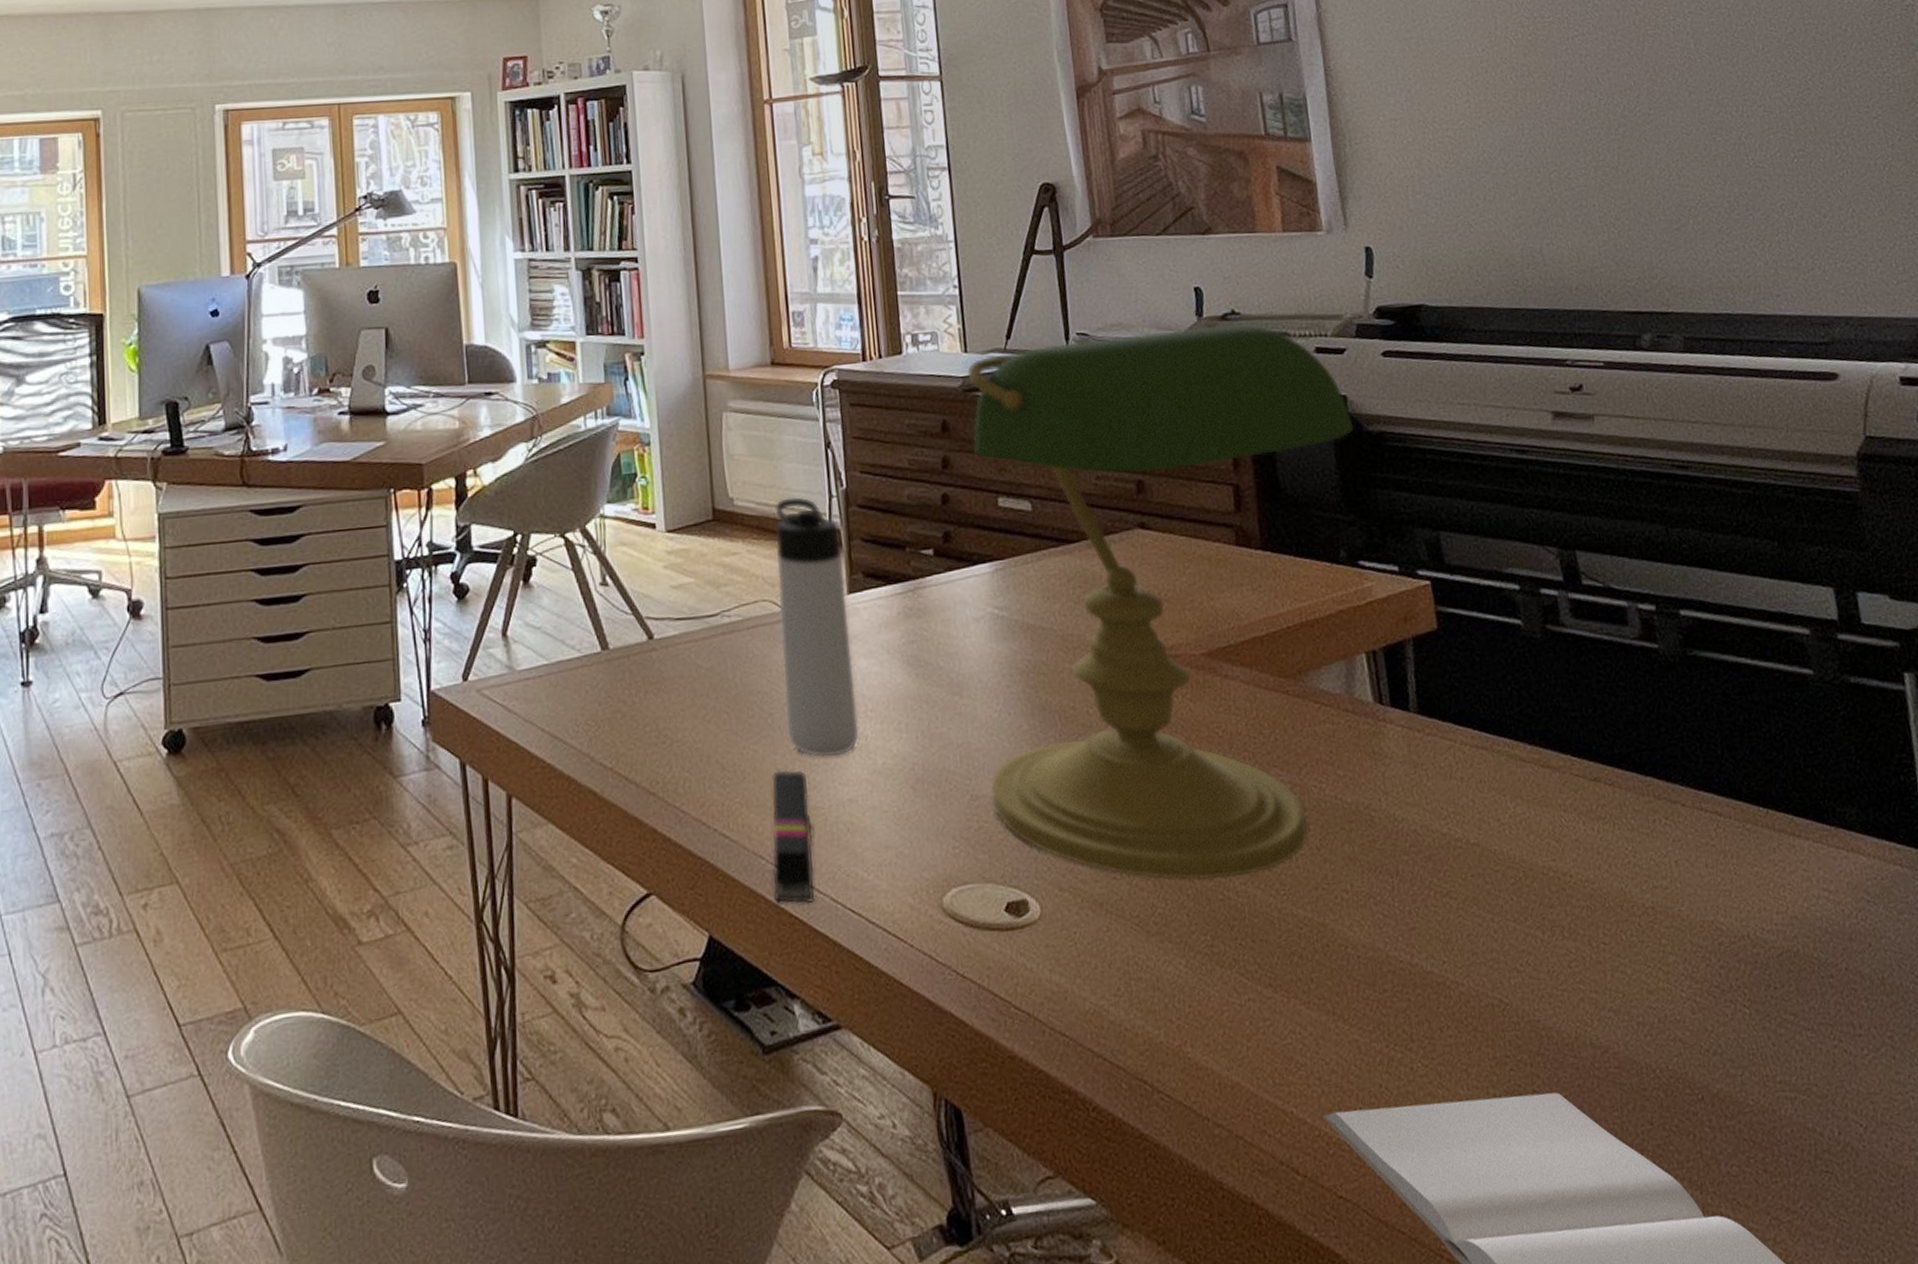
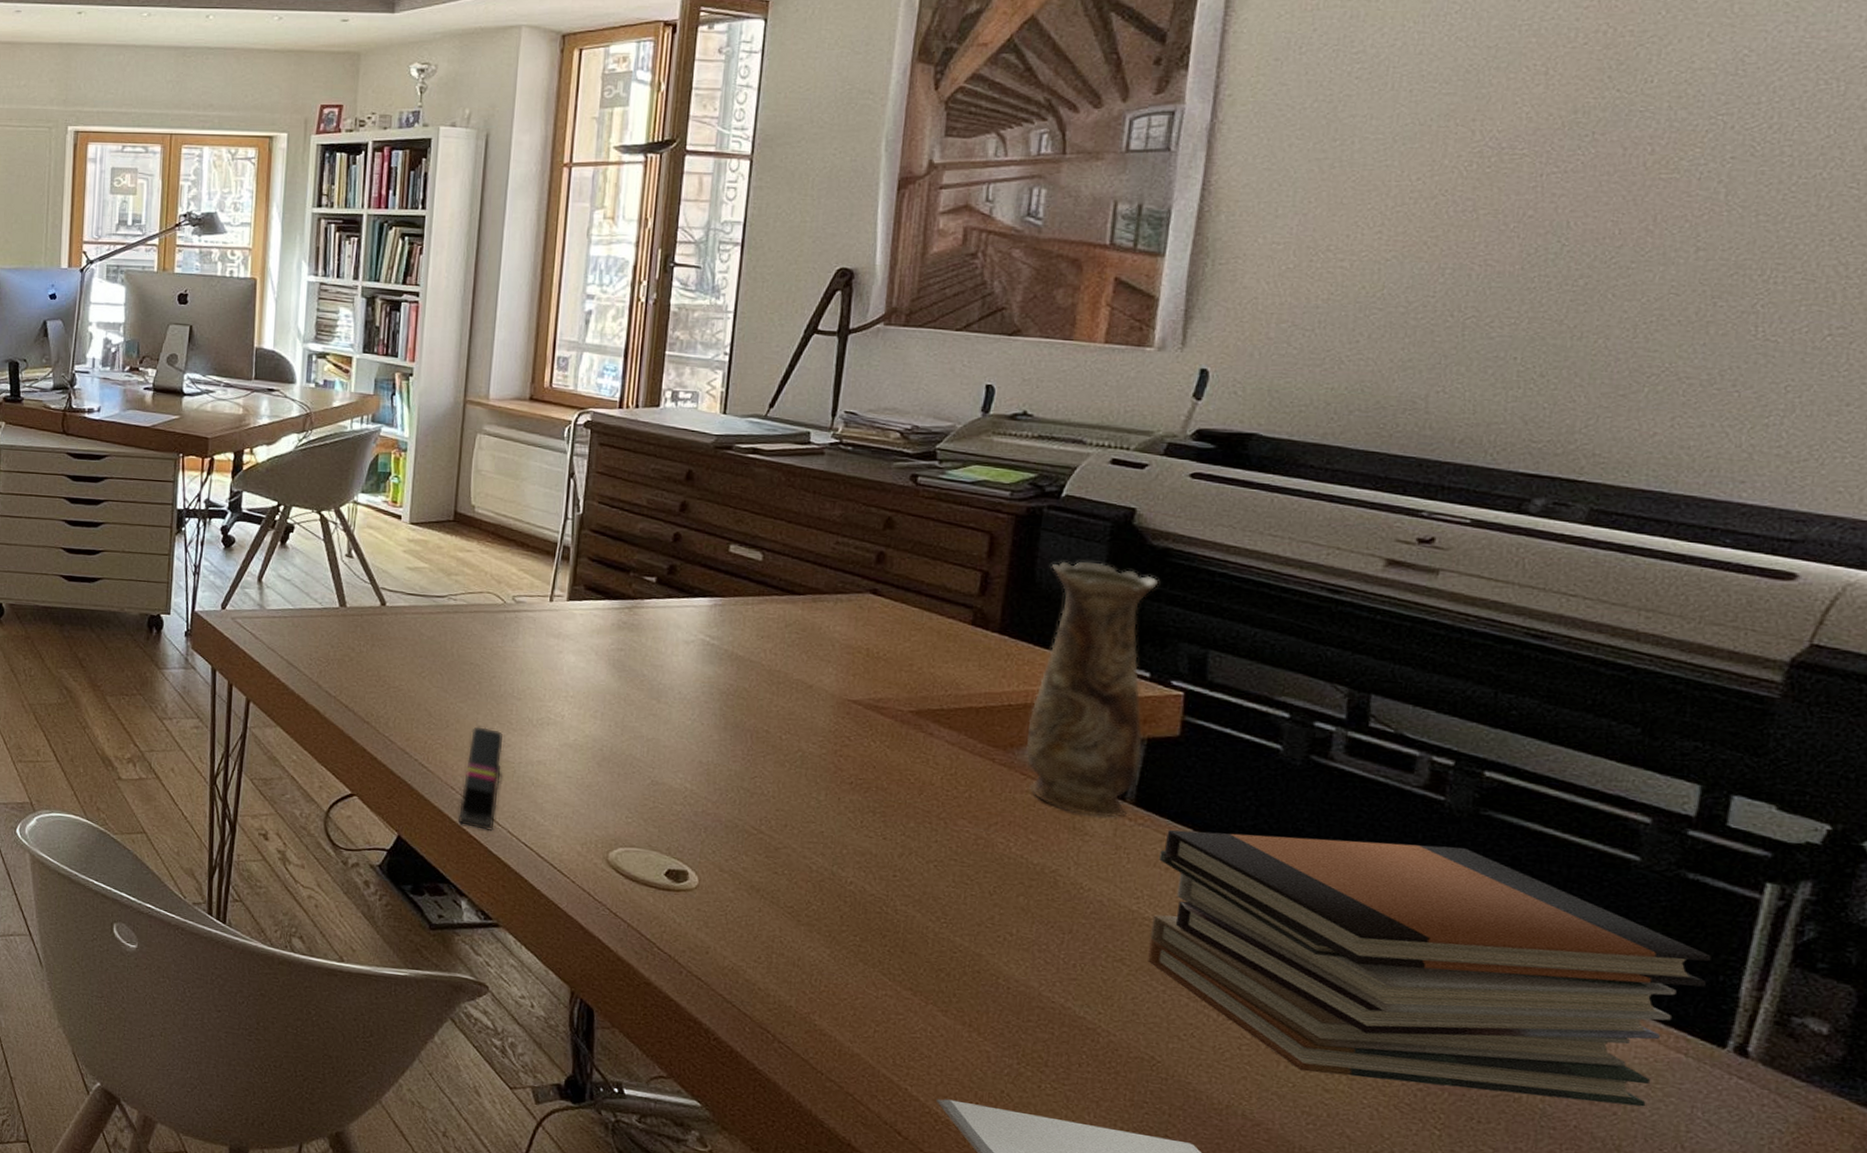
thermos bottle: present [775,496,859,758] -> none [492,513,569,727]
desk lamp: present [967,324,1354,881] -> none [670,416,1137,900]
vase: none [1290,456,1415,736] -> present [1025,561,1159,818]
book stack: none [1452,693,1895,976] -> present [1146,829,1712,1107]

